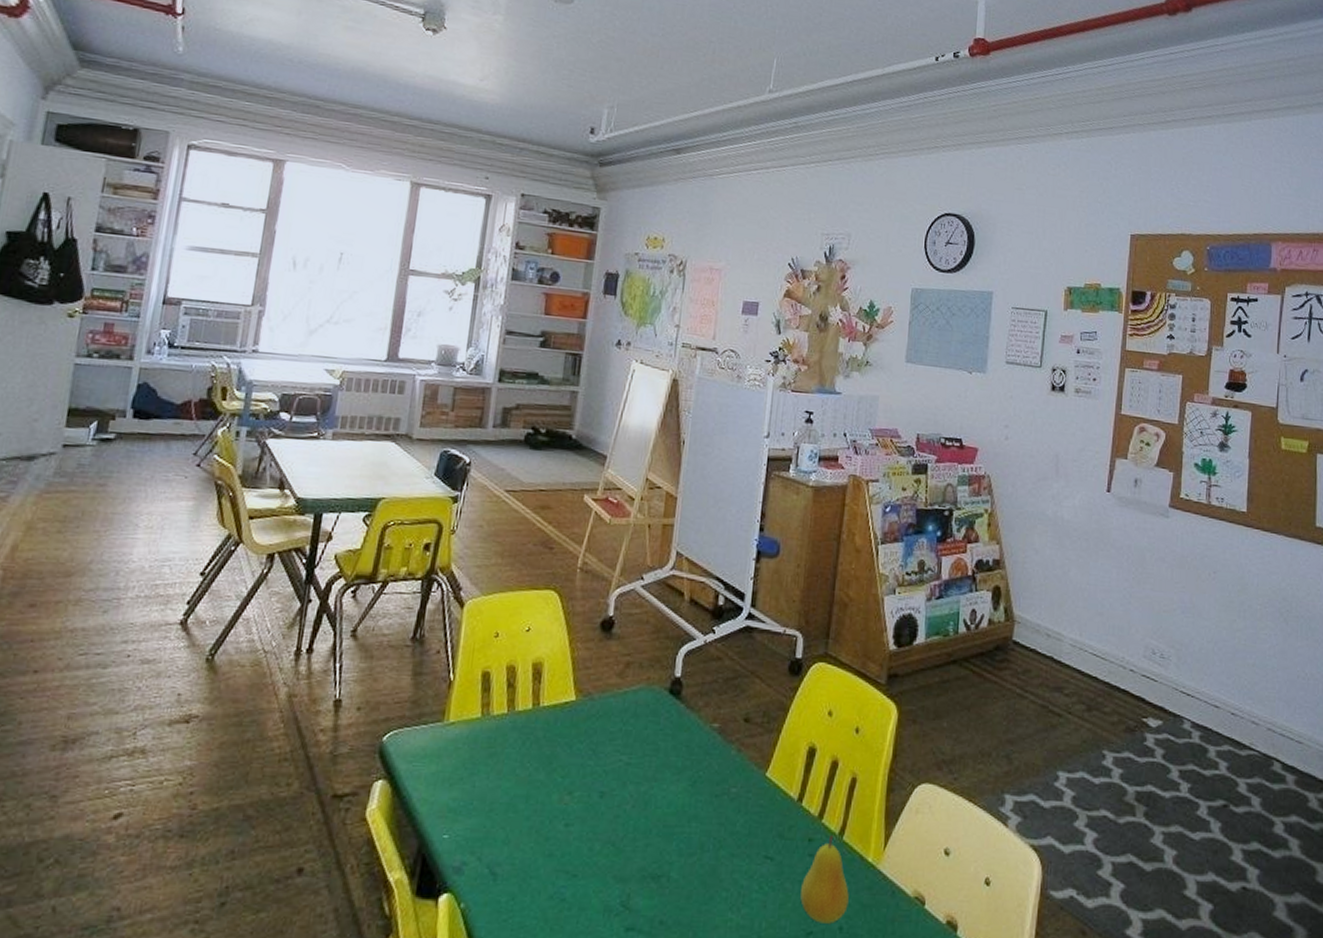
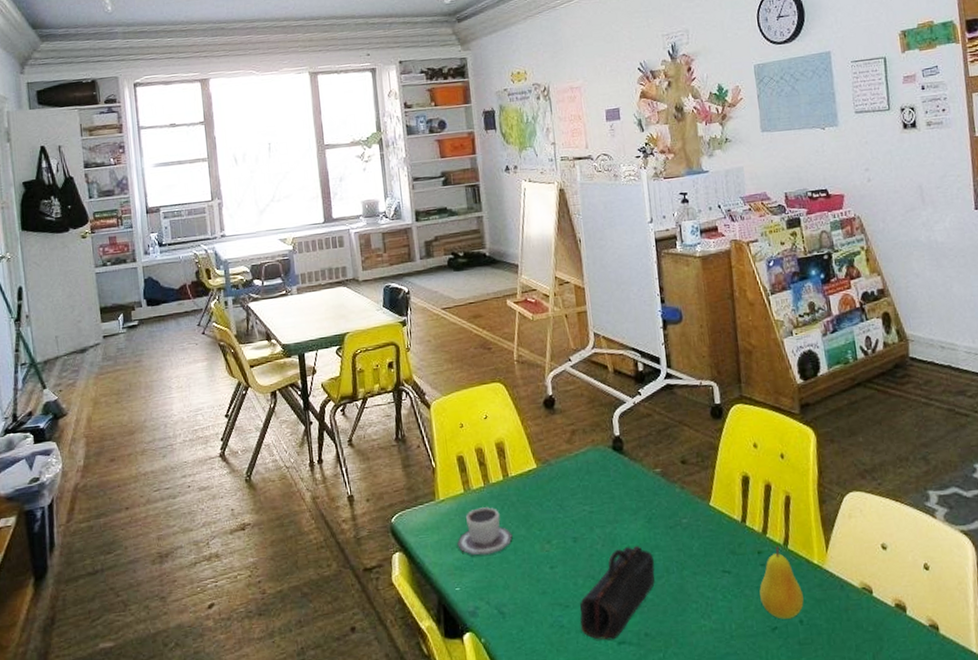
cup: none [458,739,528,799] -> present [457,507,513,556]
pencil case: none [584,812,690,924] -> present [579,546,655,640]

